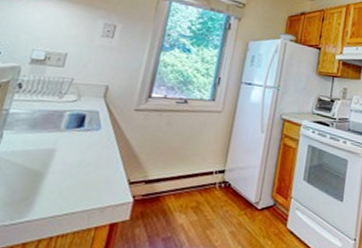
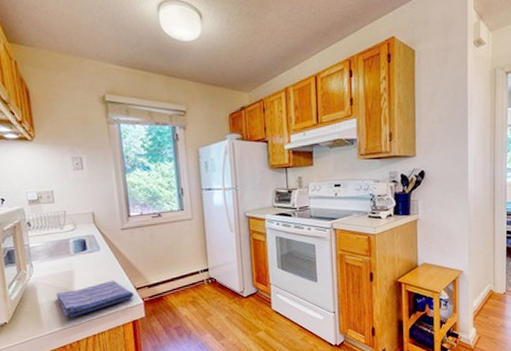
dish towel: none [18,168,125,210] -> present [56,280,134,318]

